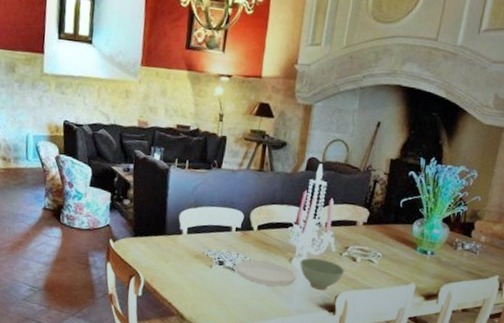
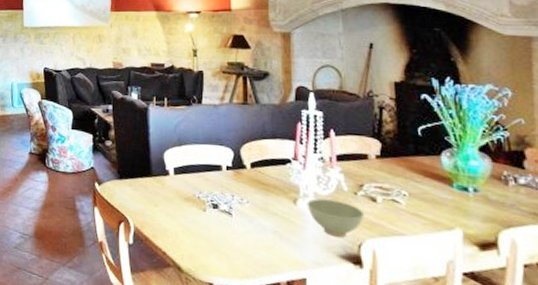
plate: present [235,260,297,286] -> none [231,202,306,233]

